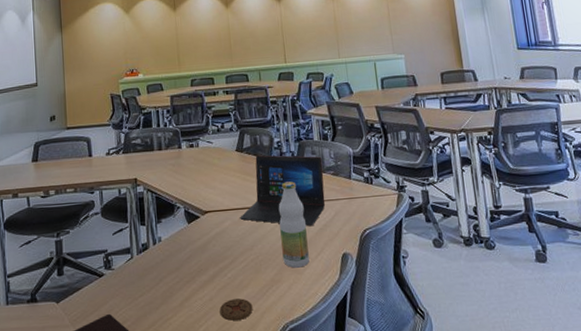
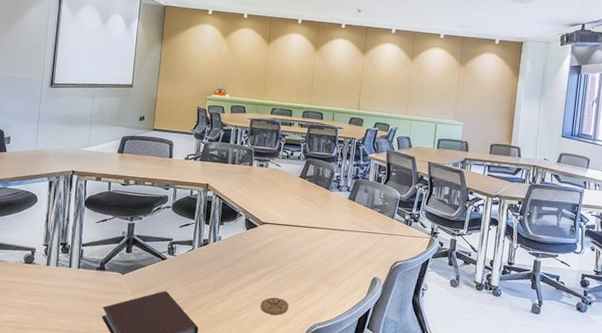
laptop: present [240,155,325,226] -> none [292,184,373,250]
bottle: present [278,181,309,268] -> none [322,210,349,283]

